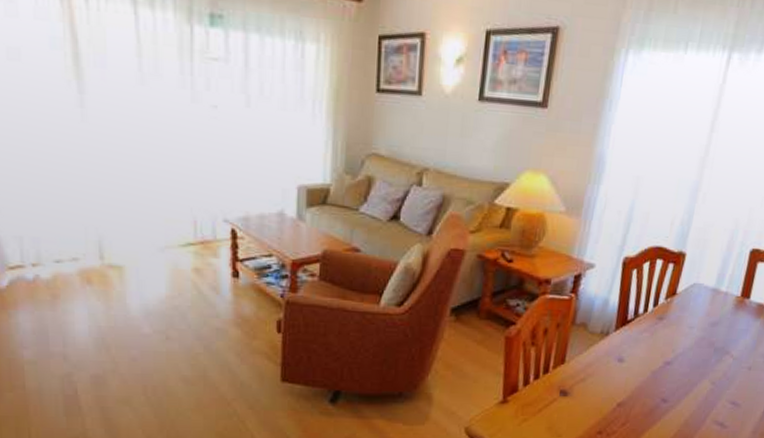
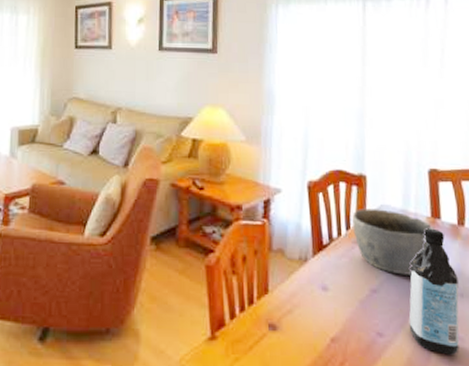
bowl: none [660,286,741,350] -> present [352,208,434,275]
water bottle: none [693,307,751,418] -> present [409,228,460,355]

